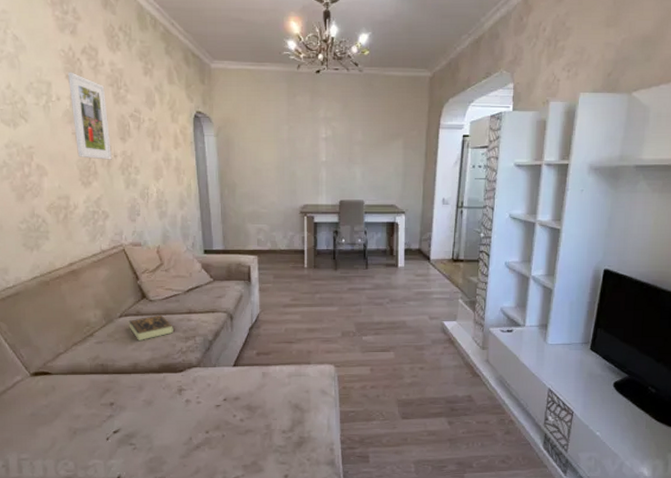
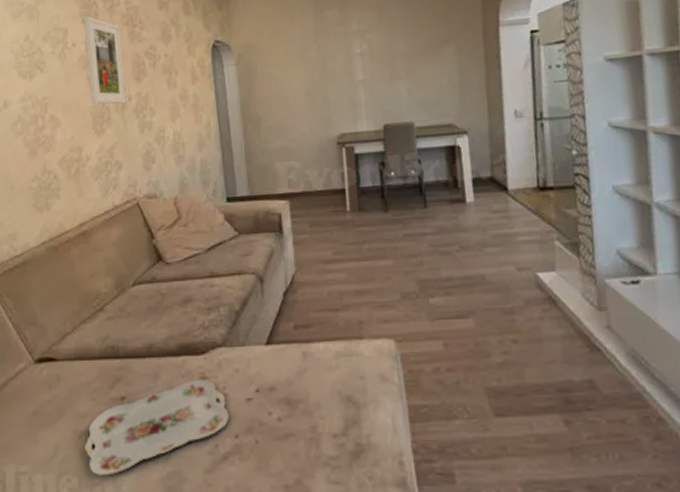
serving tray: none [79,391,202,461] -> present [85,379,229,476]
book: present [128,314,174,340] -> none [142,280,194,314]

